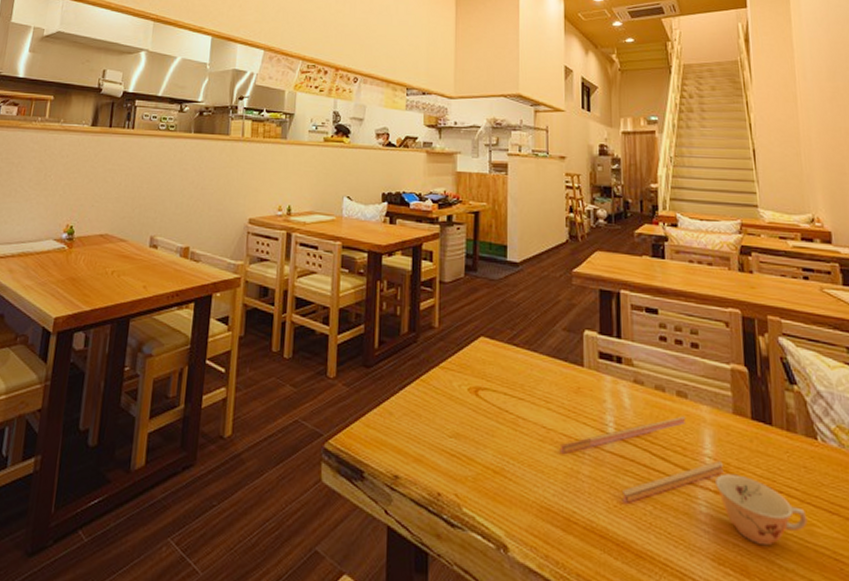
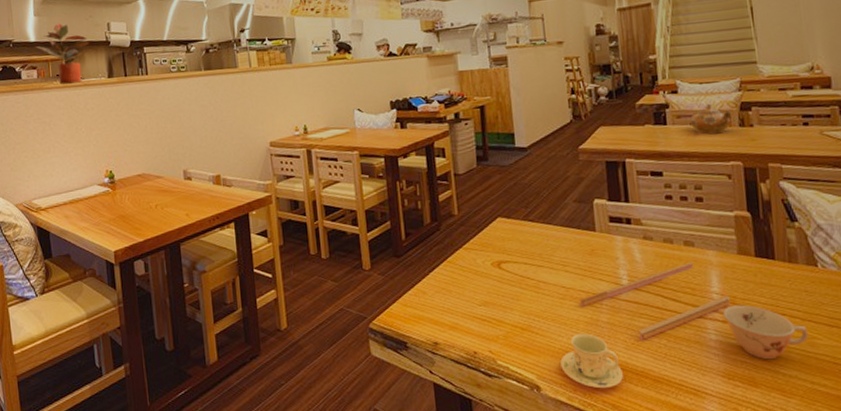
potted plant: none [20,62,84,127] -> present [34,23,95,85]
cup and saucer: none [533,485,602,559] -> present [560,333,623,389]
teapot: none [689,242,732,276] -> present [690,103,732,135]

